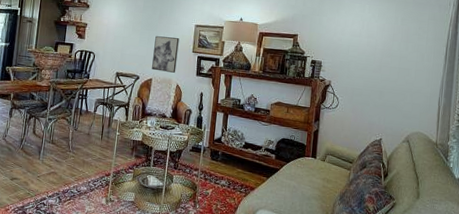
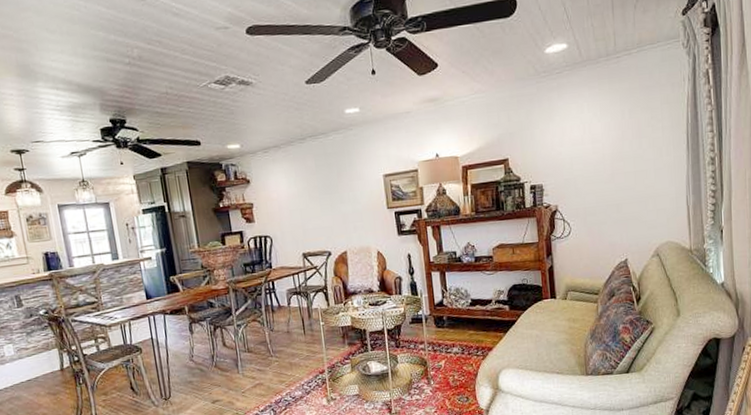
wall art: present [152,36,180,73] -> none [339,196,373,241]

